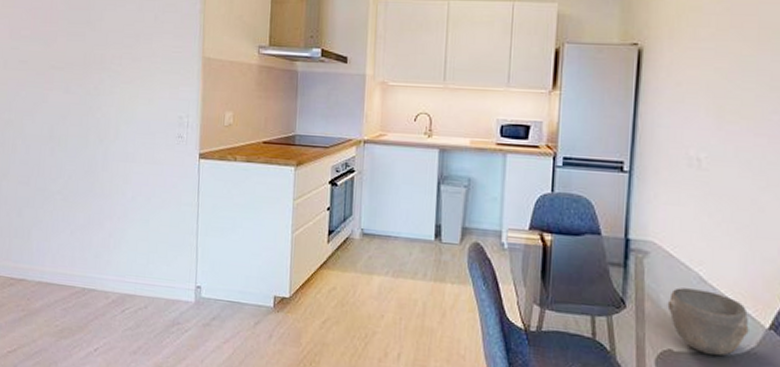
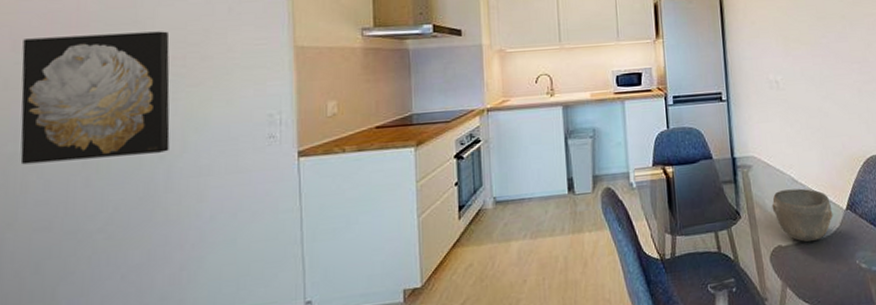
wall art: none [12,29,111,137] -> present [20,31,170,165]

